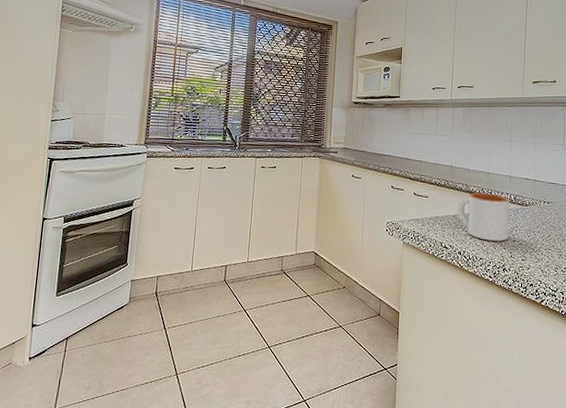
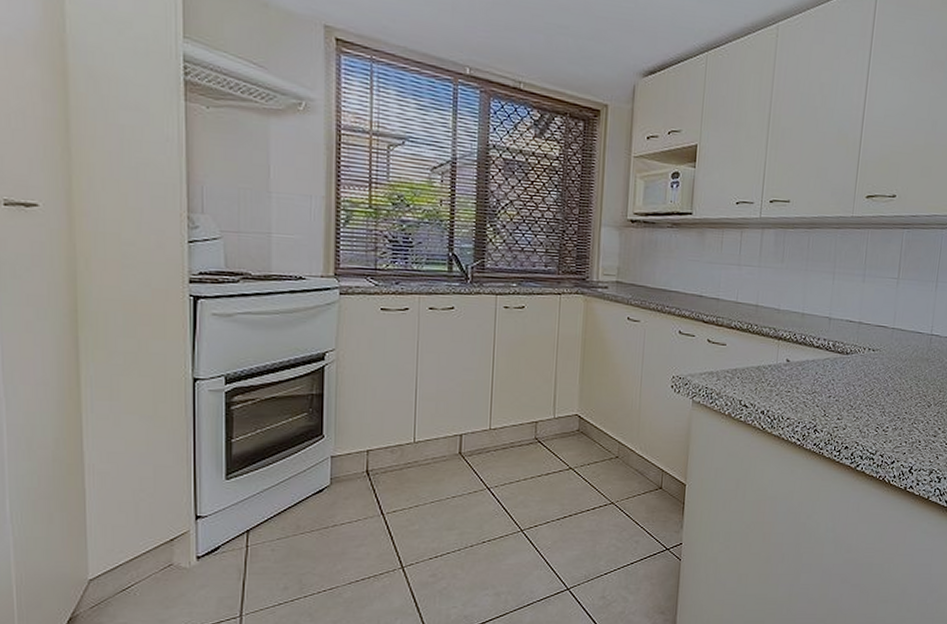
mug: present [457,192,510,241] -> none [761,338,828,398]

